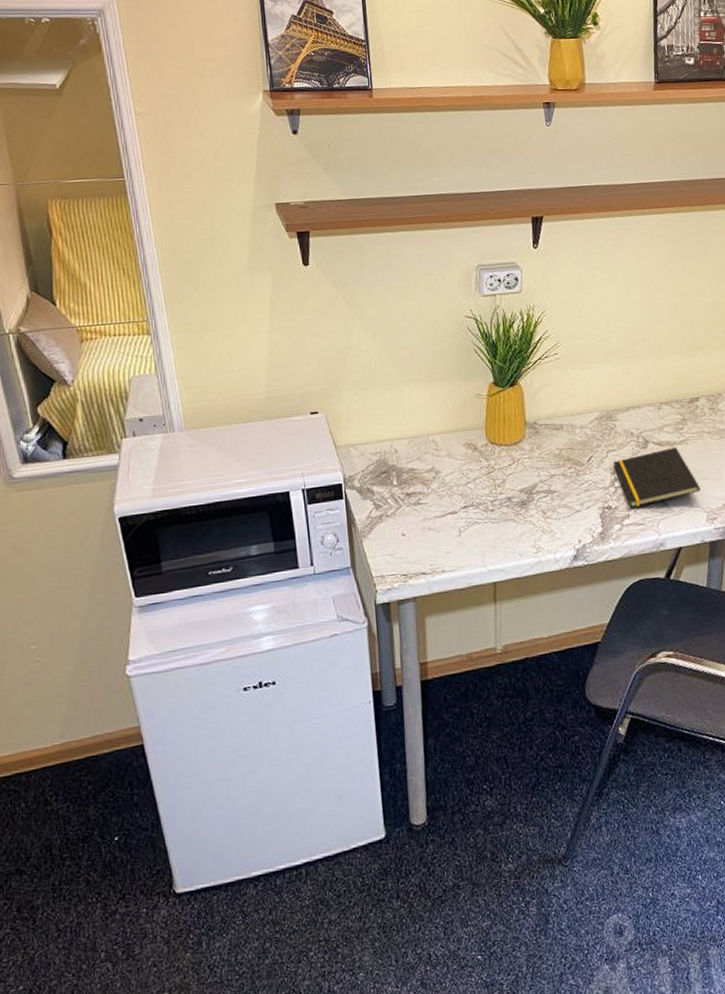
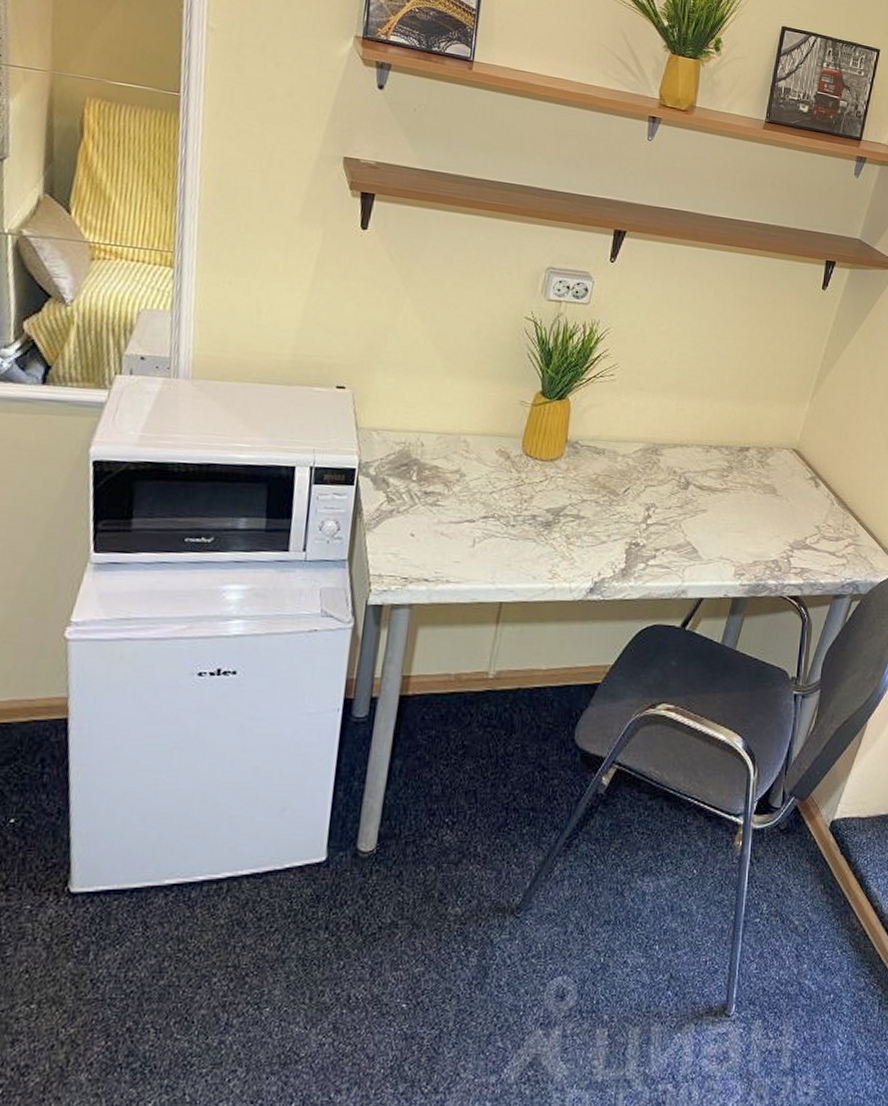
notepad: present [612,447,701,507] -> none [649,494,734,549]

